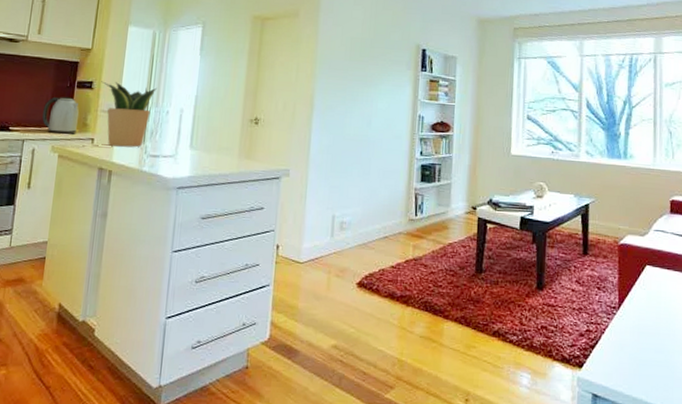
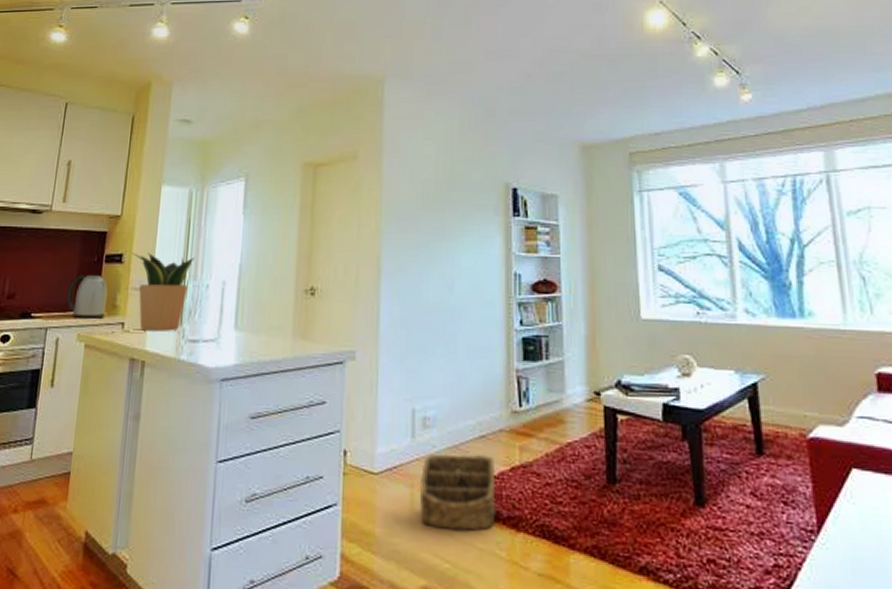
basket: none [334,248,394,306] -> present [419,453,496,531]

